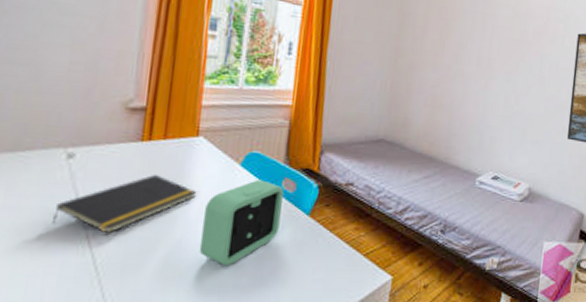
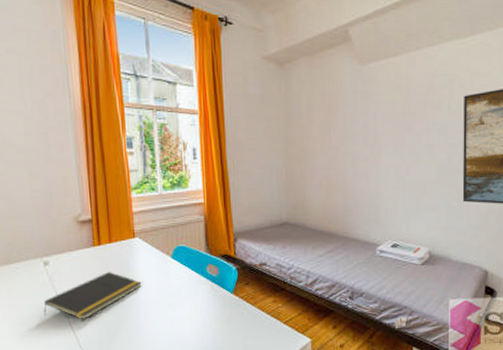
alarm clock: present [199,179,285,266] -> none [150,268,211,339]

